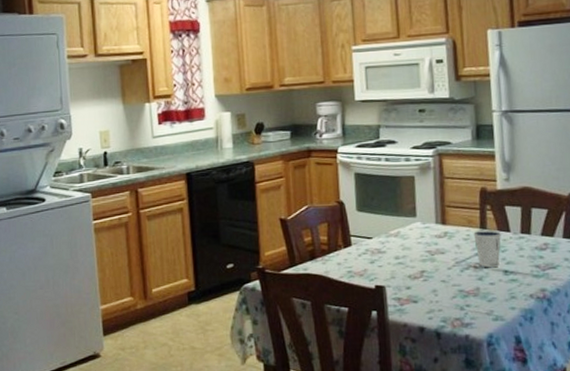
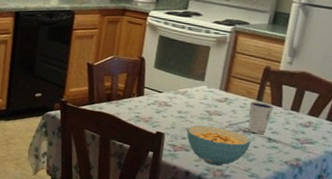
cereal bowl: none [410,268,486,315] -> present [187,125,251,166]

